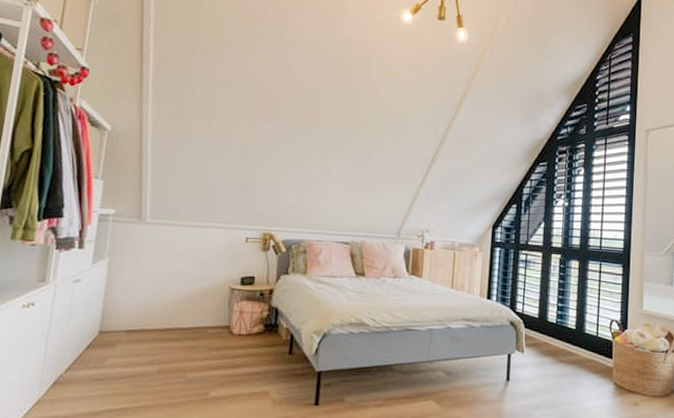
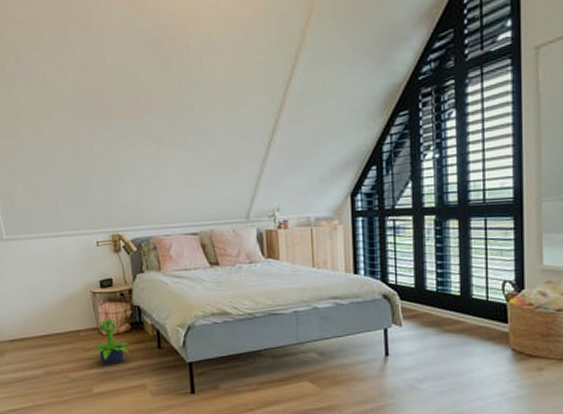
potted plant: none [212,317,262,368] -> present [88,318,132,365]

